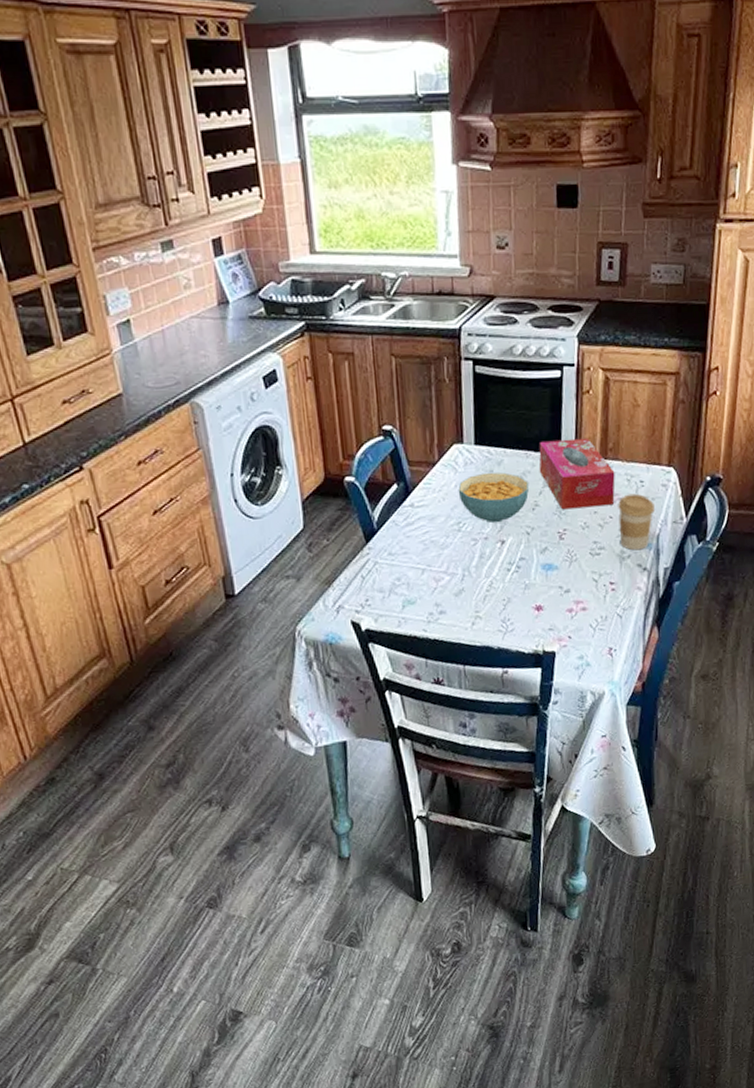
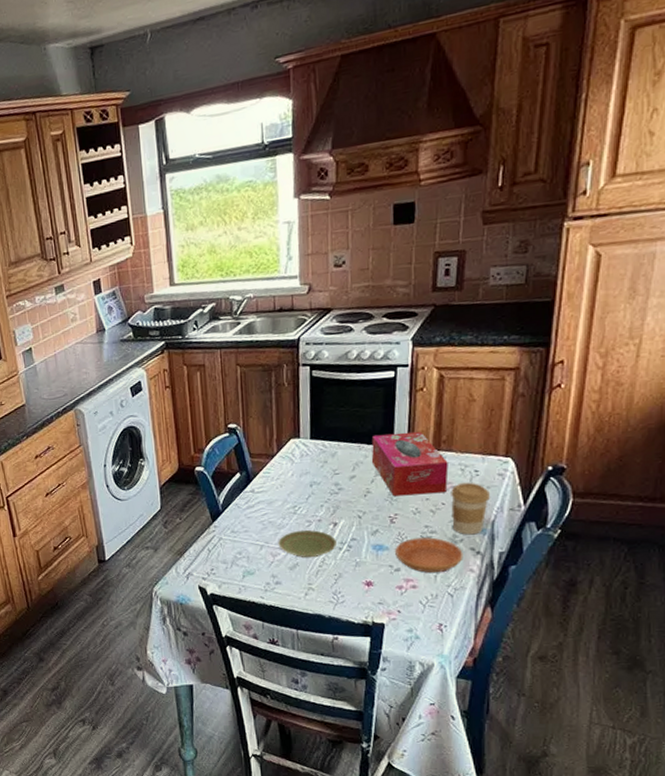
plate: none [441,549,504,582] -> present [278,529,336,558]
cereal bowl: present [458,472,530,523] -> none [294,463,362,508]
saucer: none [565,554,631,593] -> present [395,537,463,573]

